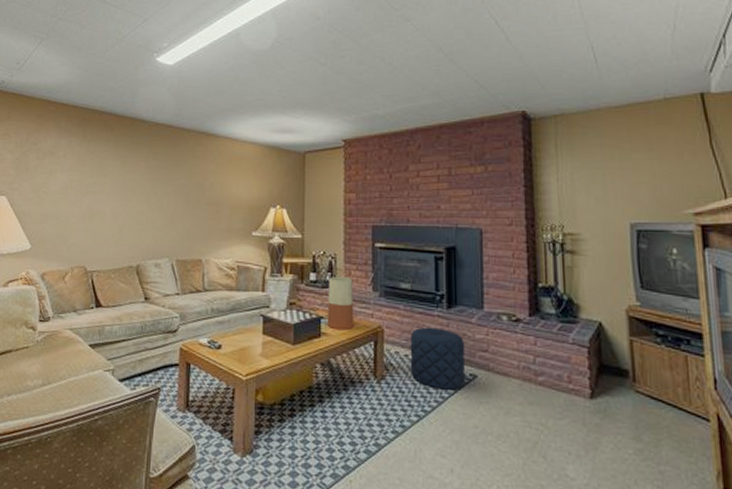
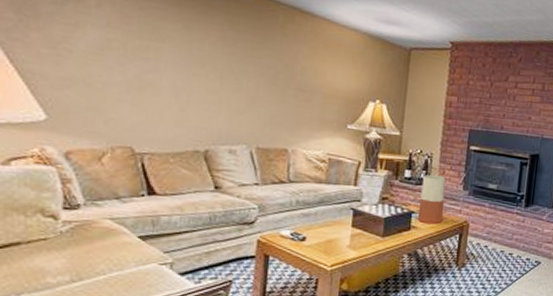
pouf: present [410,327,466,390] -> none [488,222,535,274]

